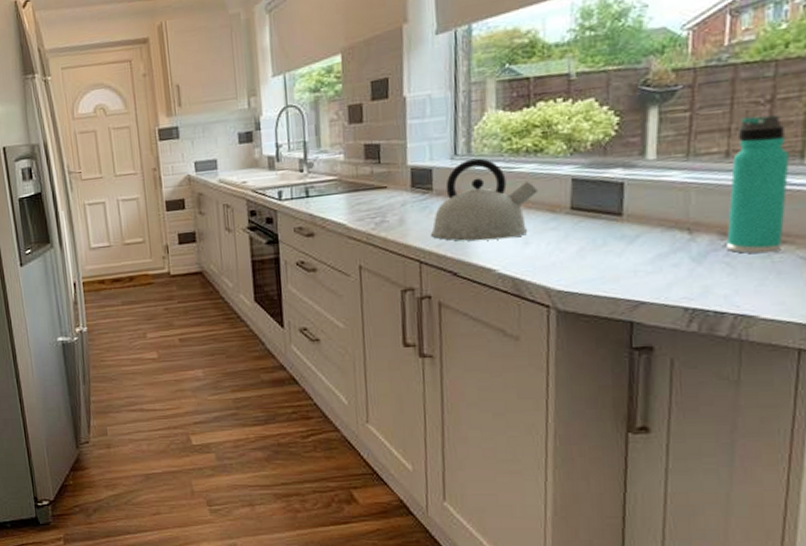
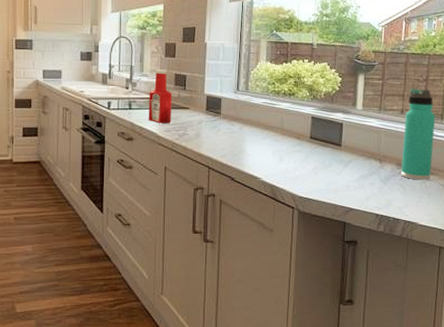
ketchup bottle: none [331,140,364,211] -> present [148,69,172,123]
kettle: present [431,158,538,241] -> none [218,94,290,155]

